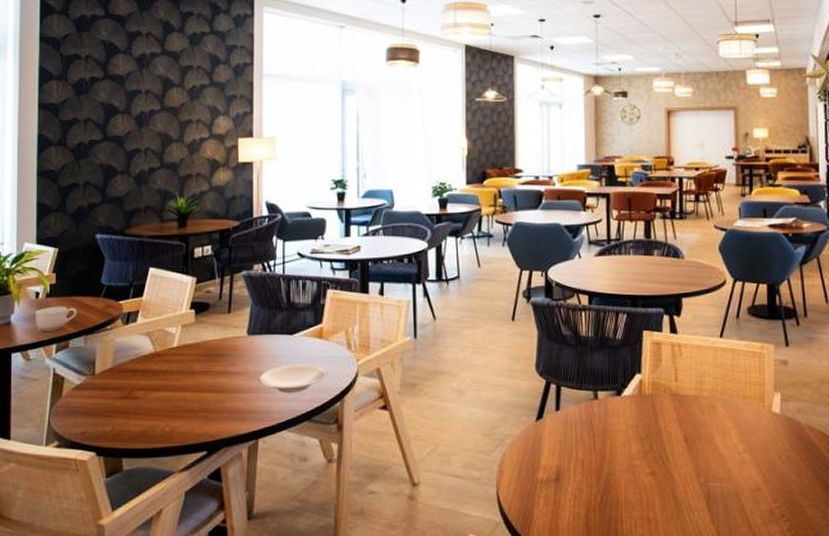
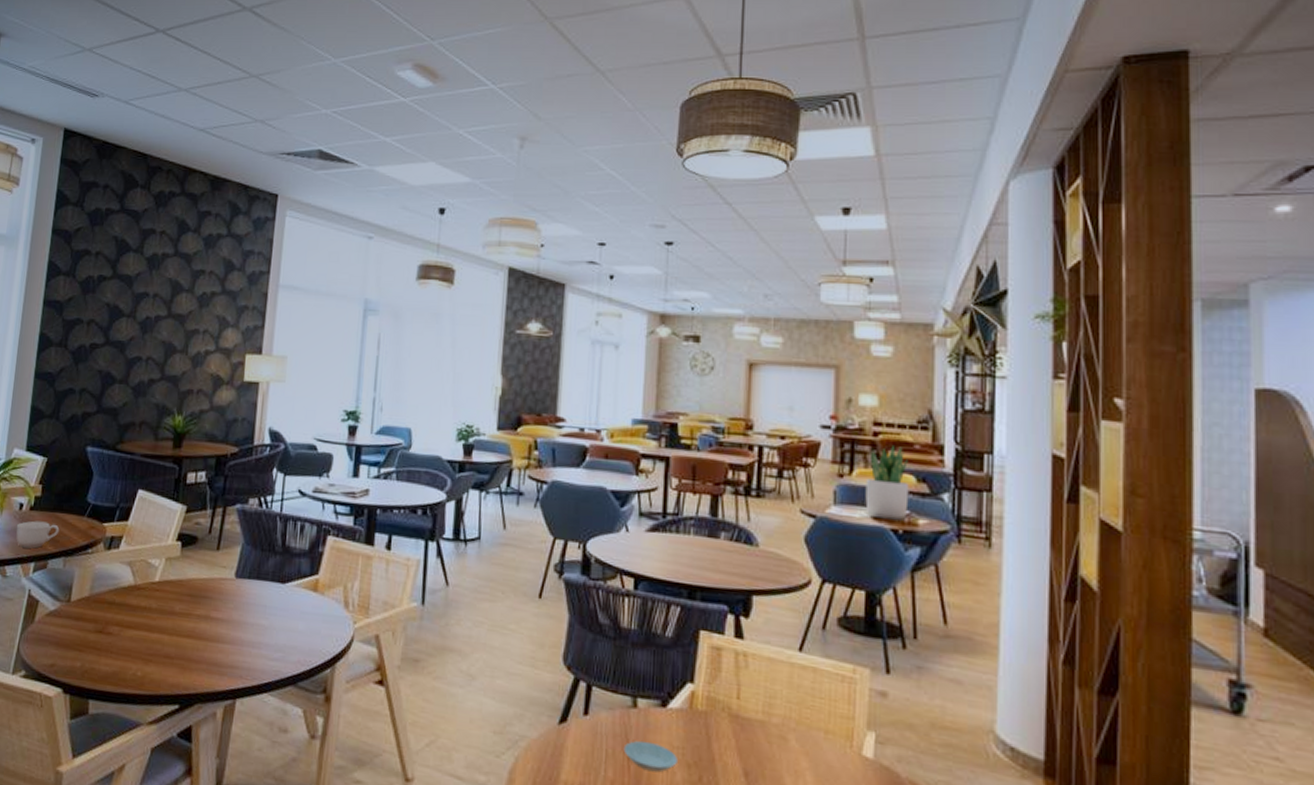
saucer: present [258,364,328,393] -> none [242,617,320,651]
saucer: none [589,424,632,448] -> present [623,740,677,773]
planter: none [762,167,795,226] -> present [865,444,909,521]

